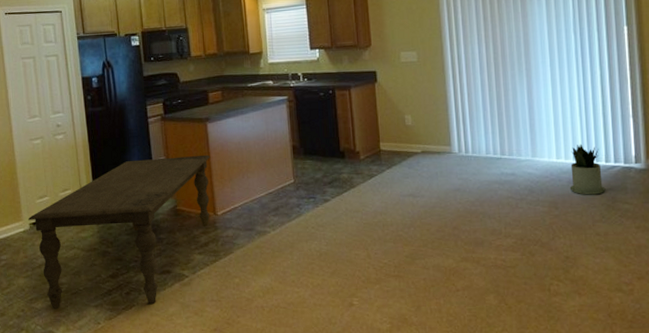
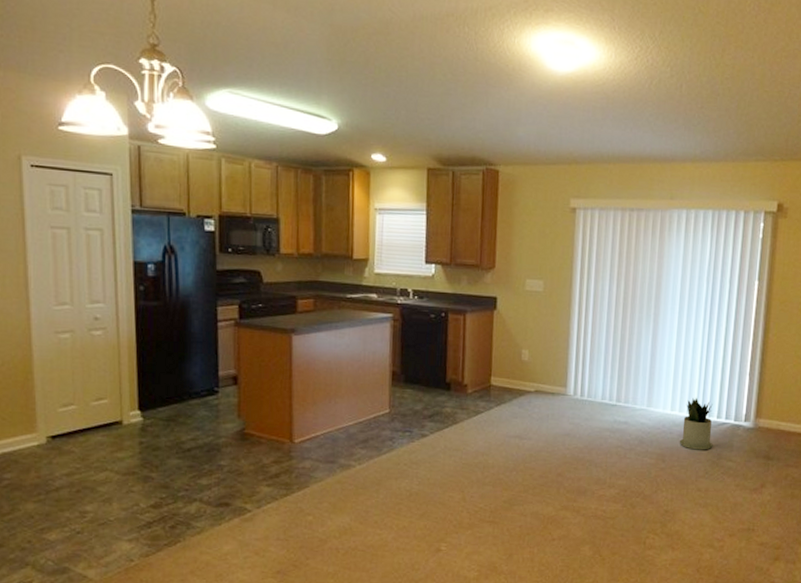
dining table: present [28,154,210,309] -> none [46,370,292,541]

